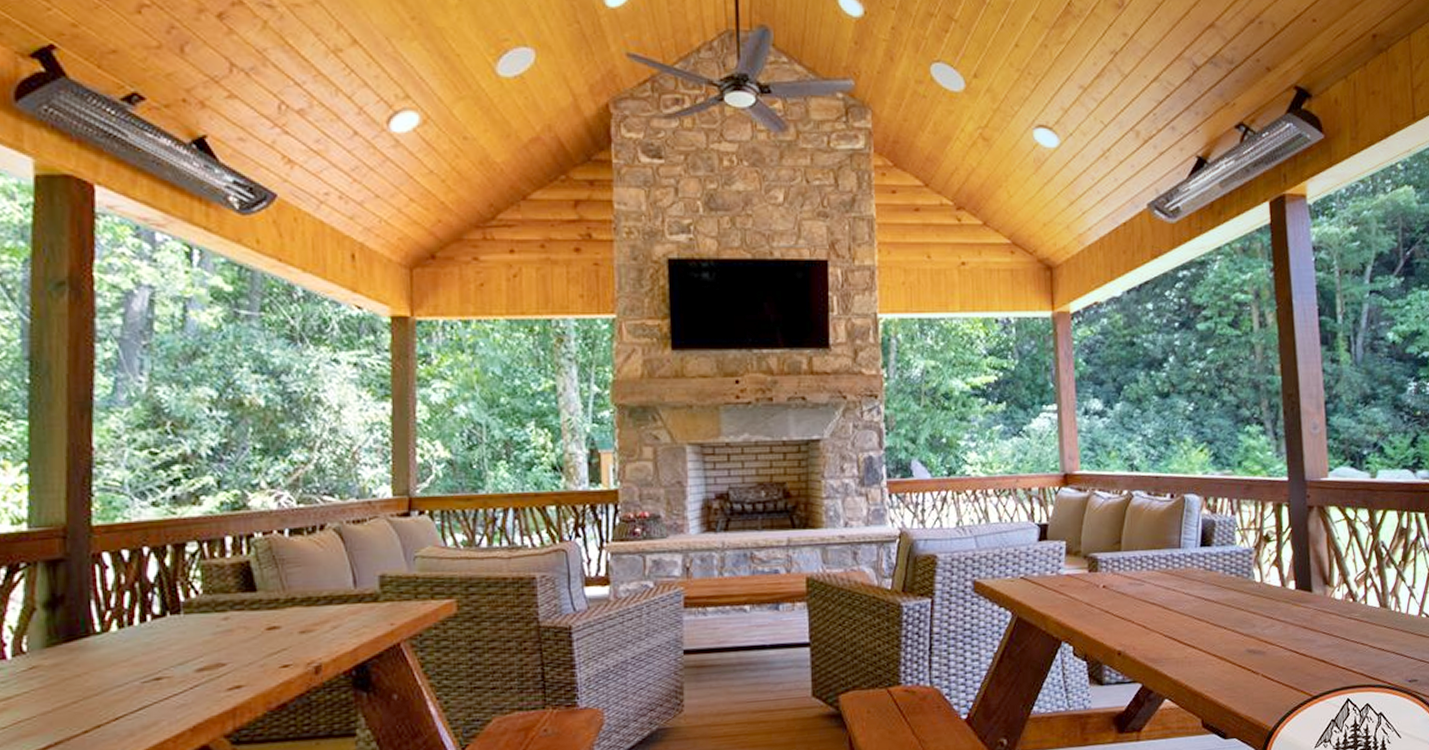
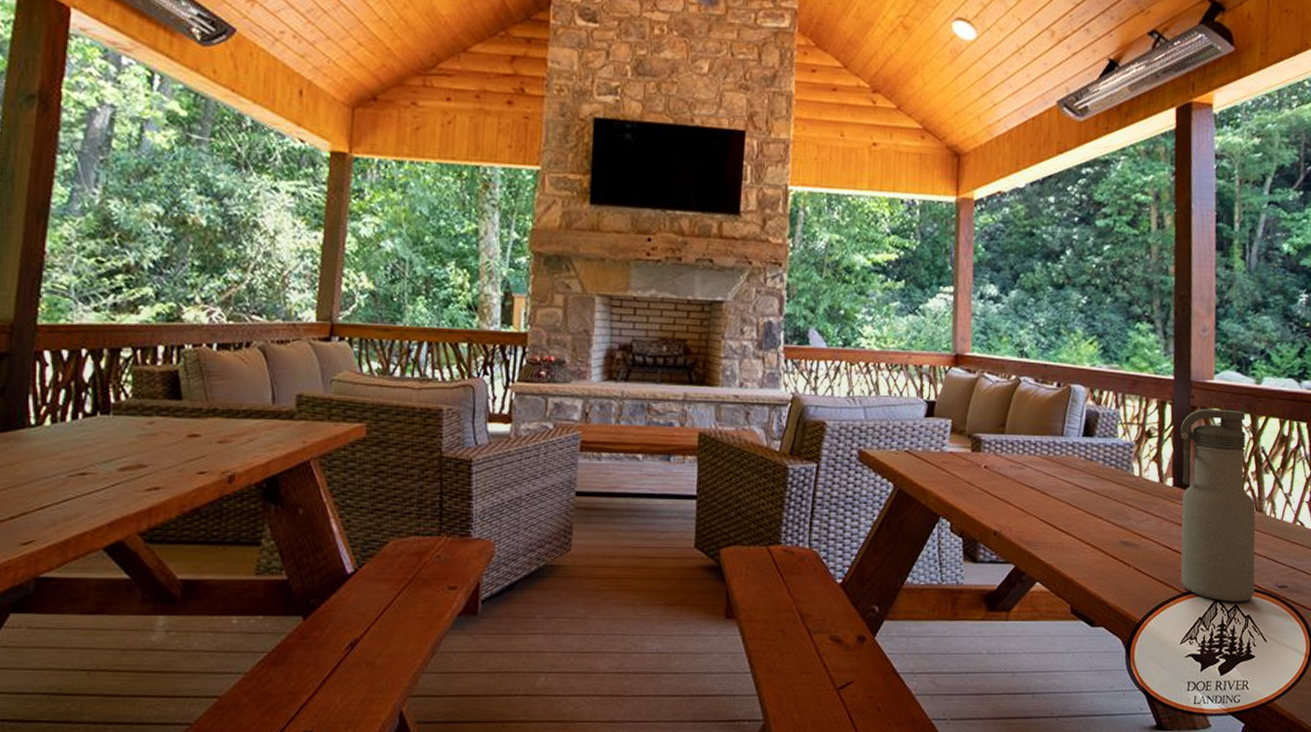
water bottle: none [1299,506,1385,701] -> present [1180,408,1256,602]

